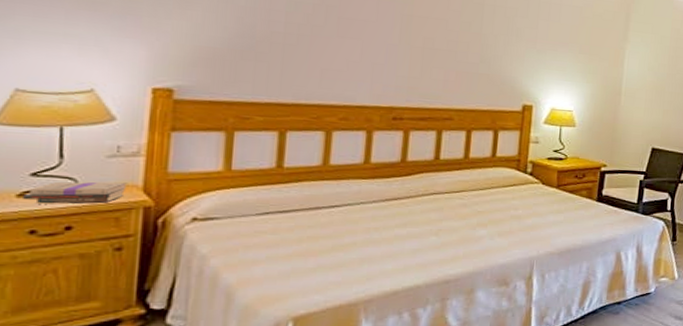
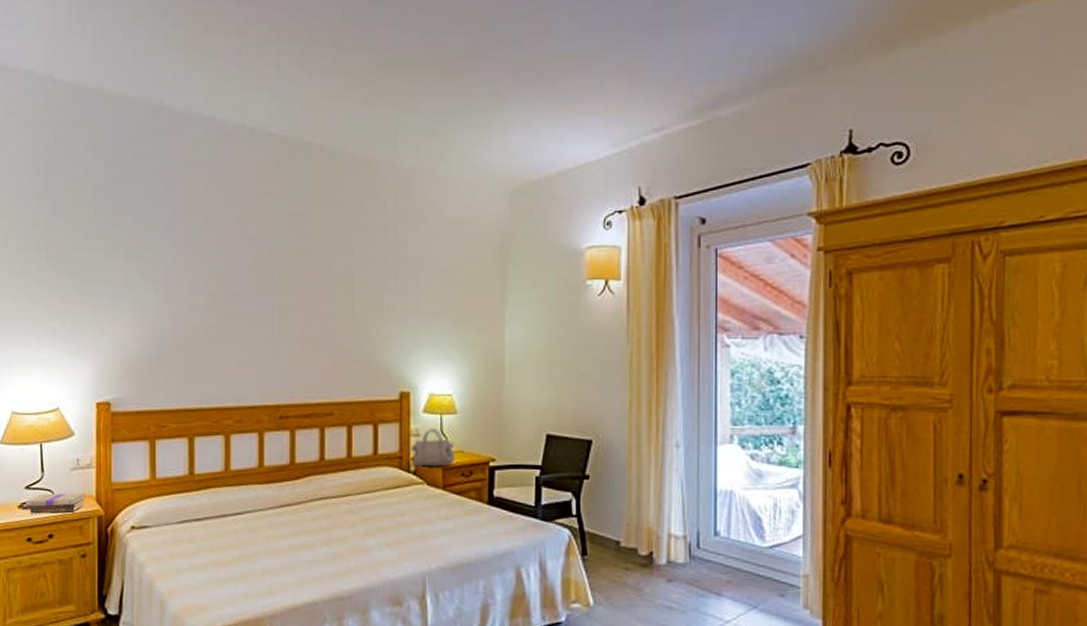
shoulder bag: none [529,137,571,170] -> present [411,428,456,467]

